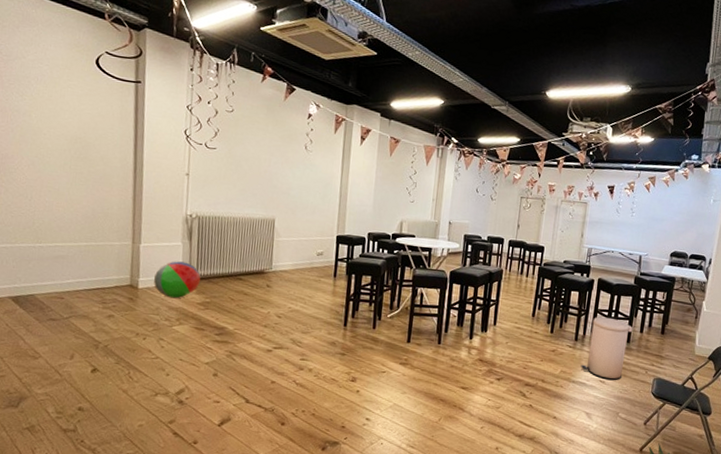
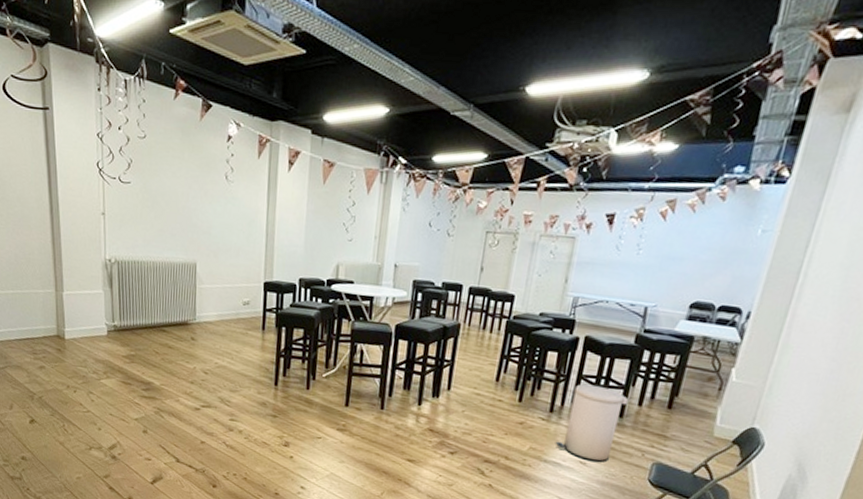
beach ball: present [153,261,201,299] -> none [78,310,125,351]

